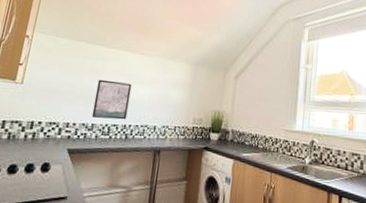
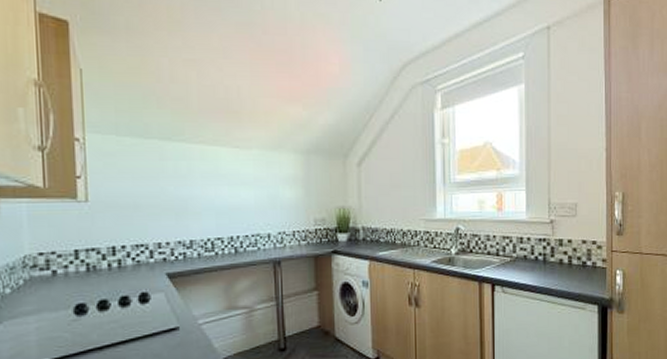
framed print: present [91,79,132,120] -> none [186,185,232,232]

